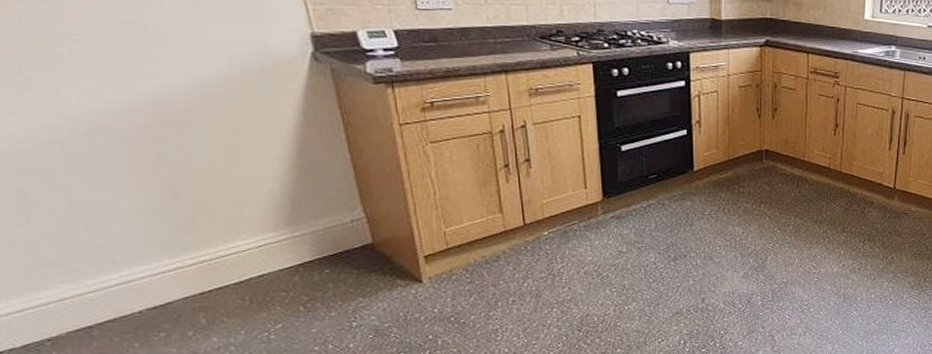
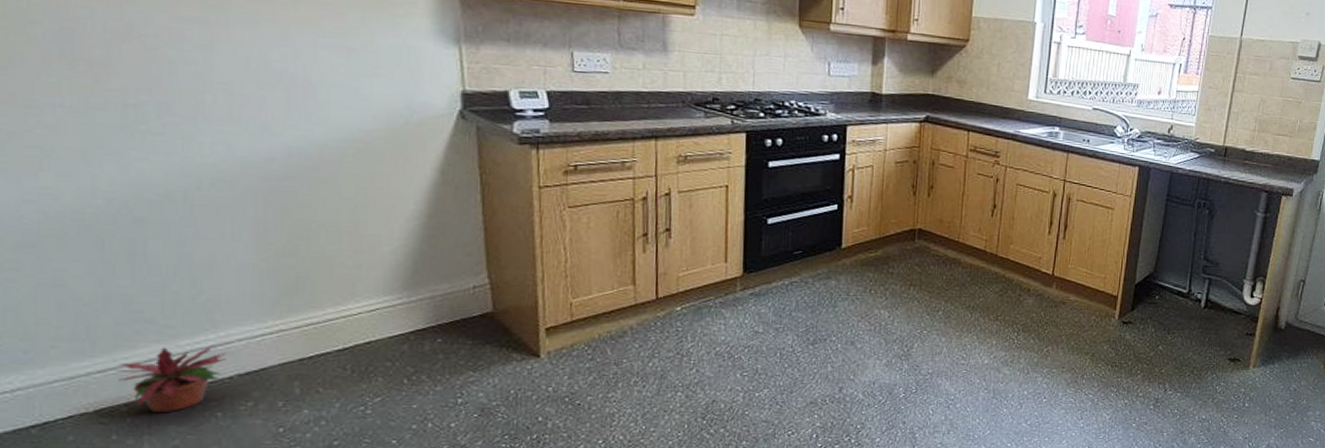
potted plant: none [30,284,133,346] -> present [113,346,227,413]

